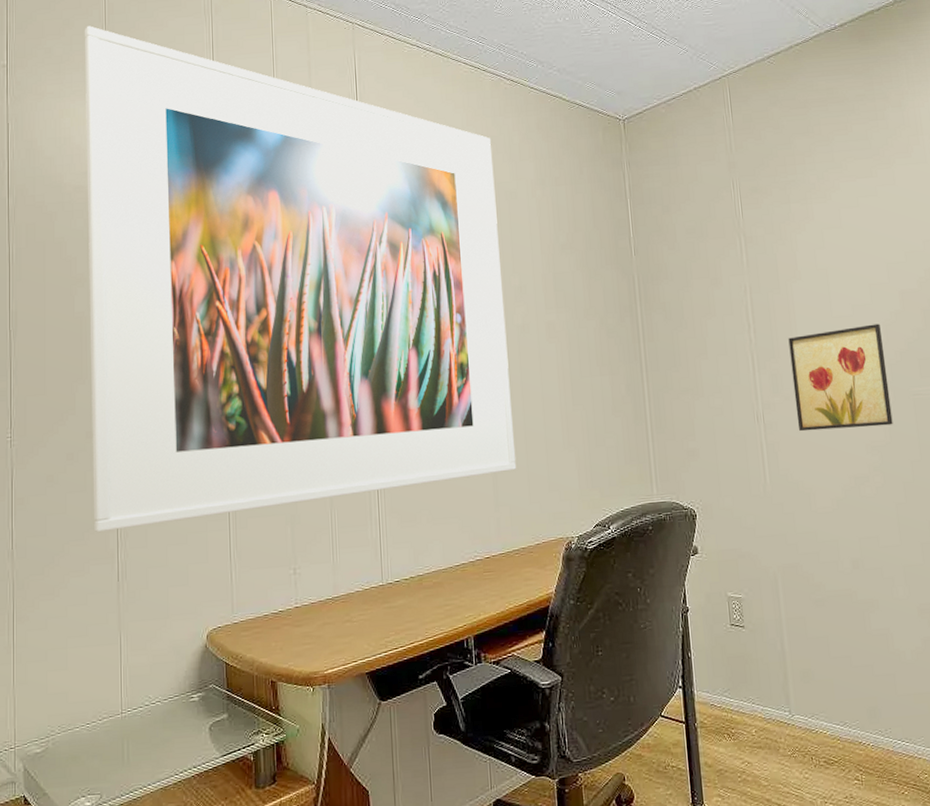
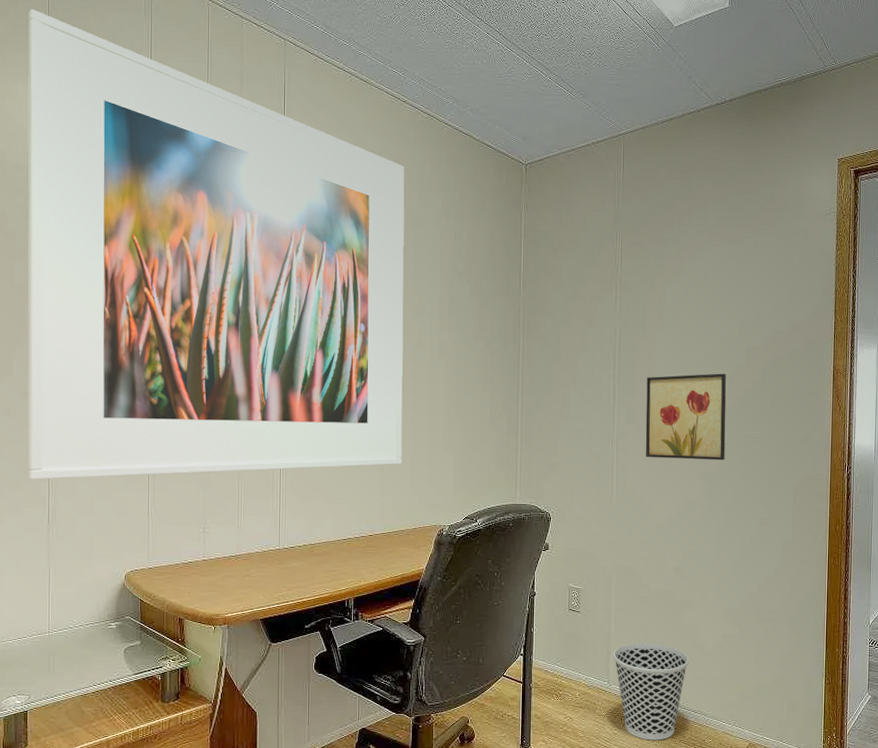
wastebasket: none [791,657,885,783] -> present [613,643,689,741]

